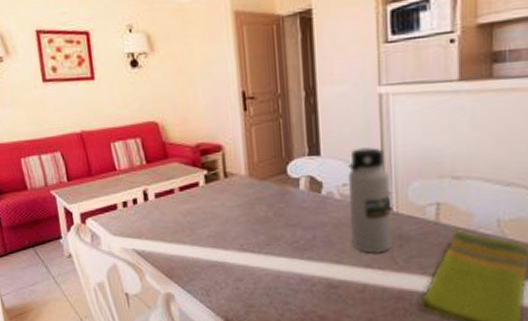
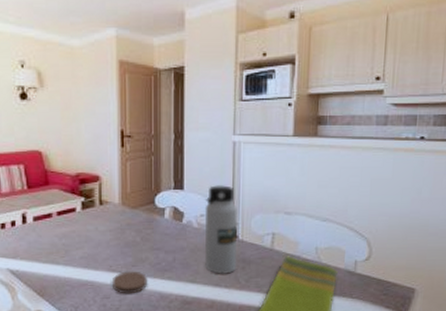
coaster: none [243,250,284,276] -> present [111,271,147,294]

